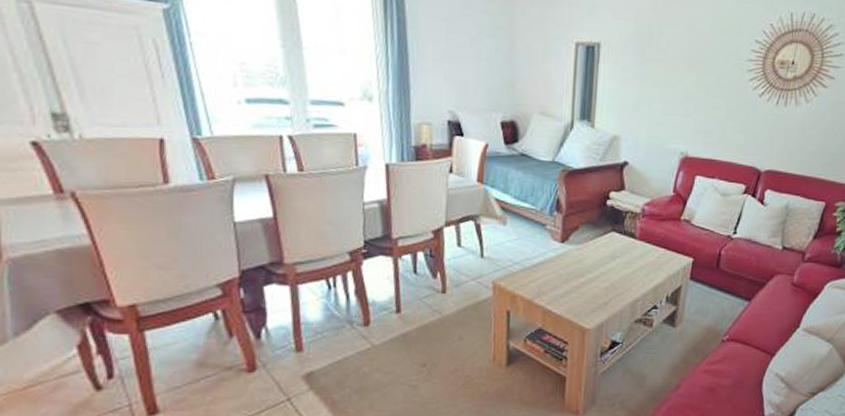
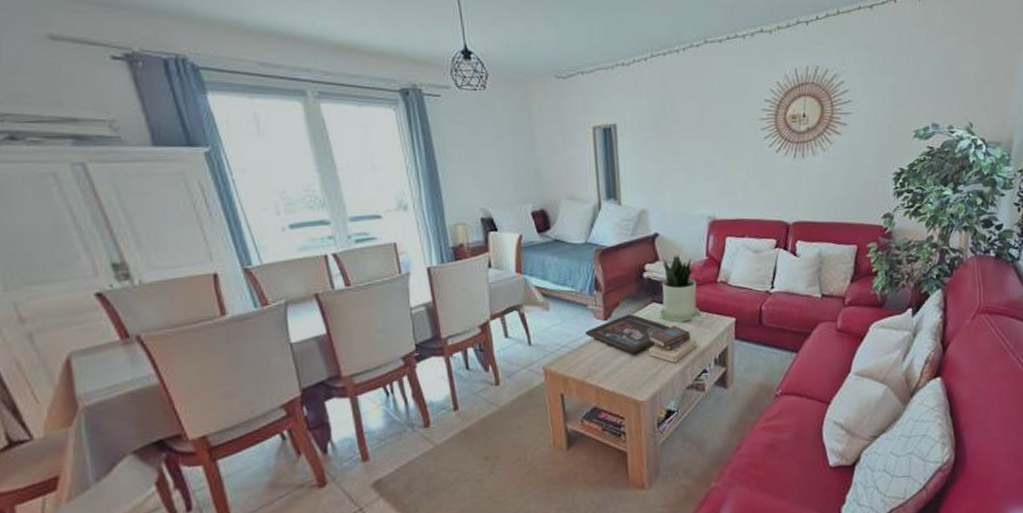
religious icon: none [539,240,626,281] -> present [584,314,670,354]
books: none [601,257,651,295] -> present [648,326,697,363]
planter: none [618,186,660,256] -> present [659,255,701,322]

